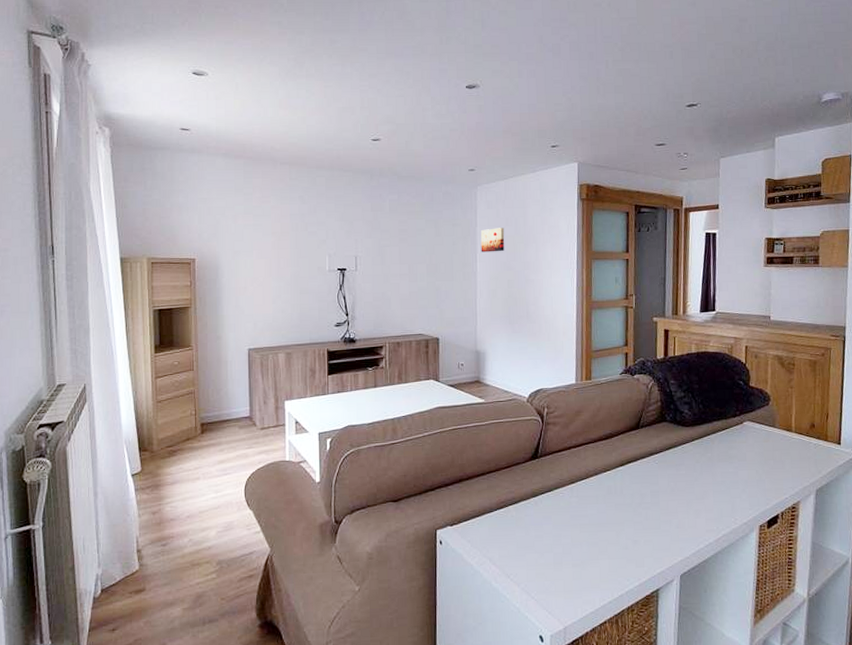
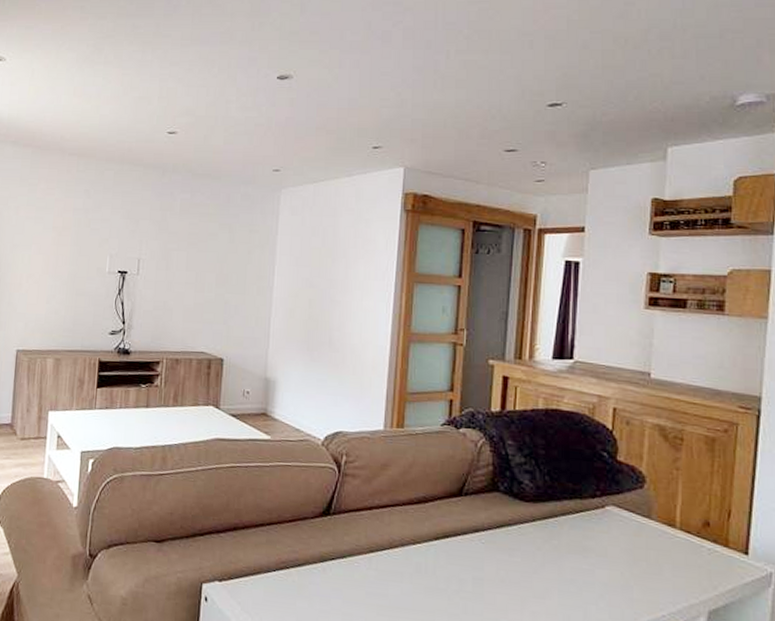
wall art: present [480,228,505,253] -> none [280,237,310,266]

